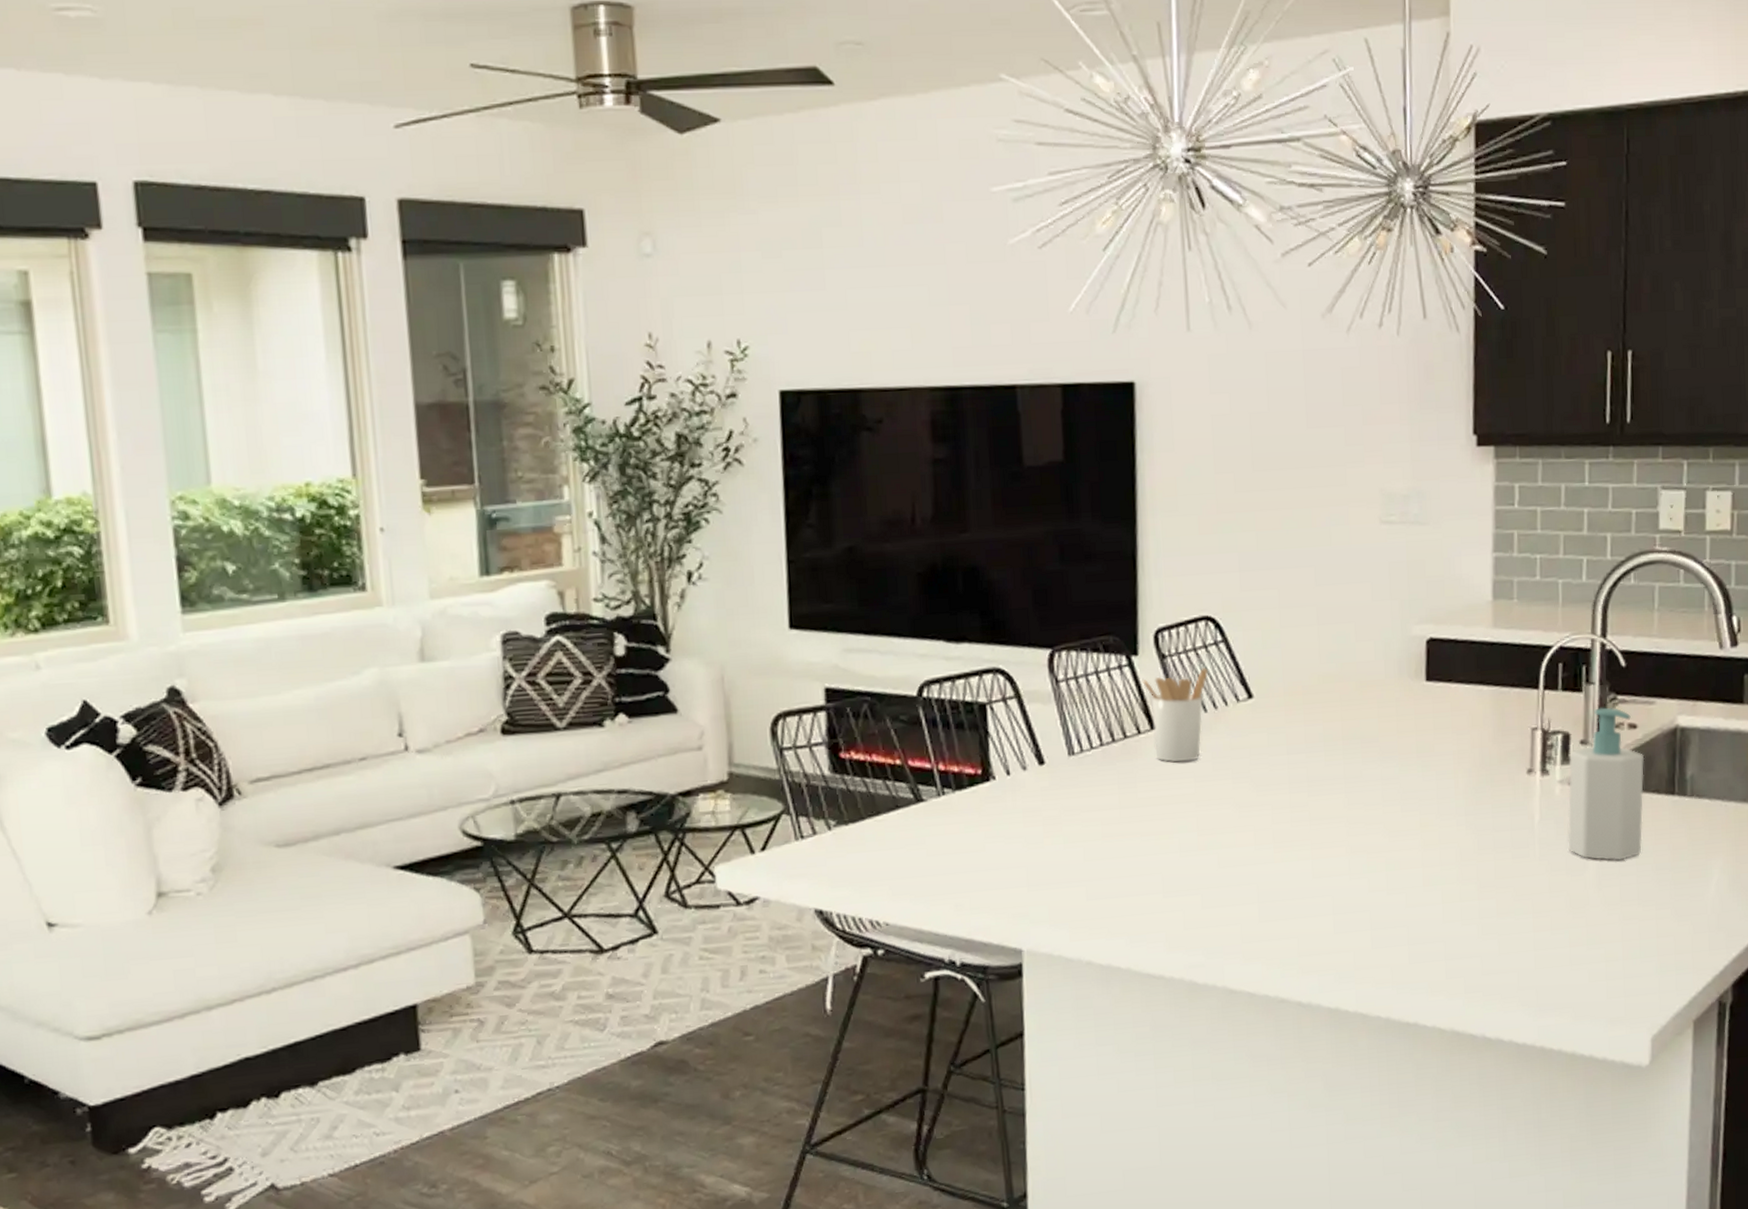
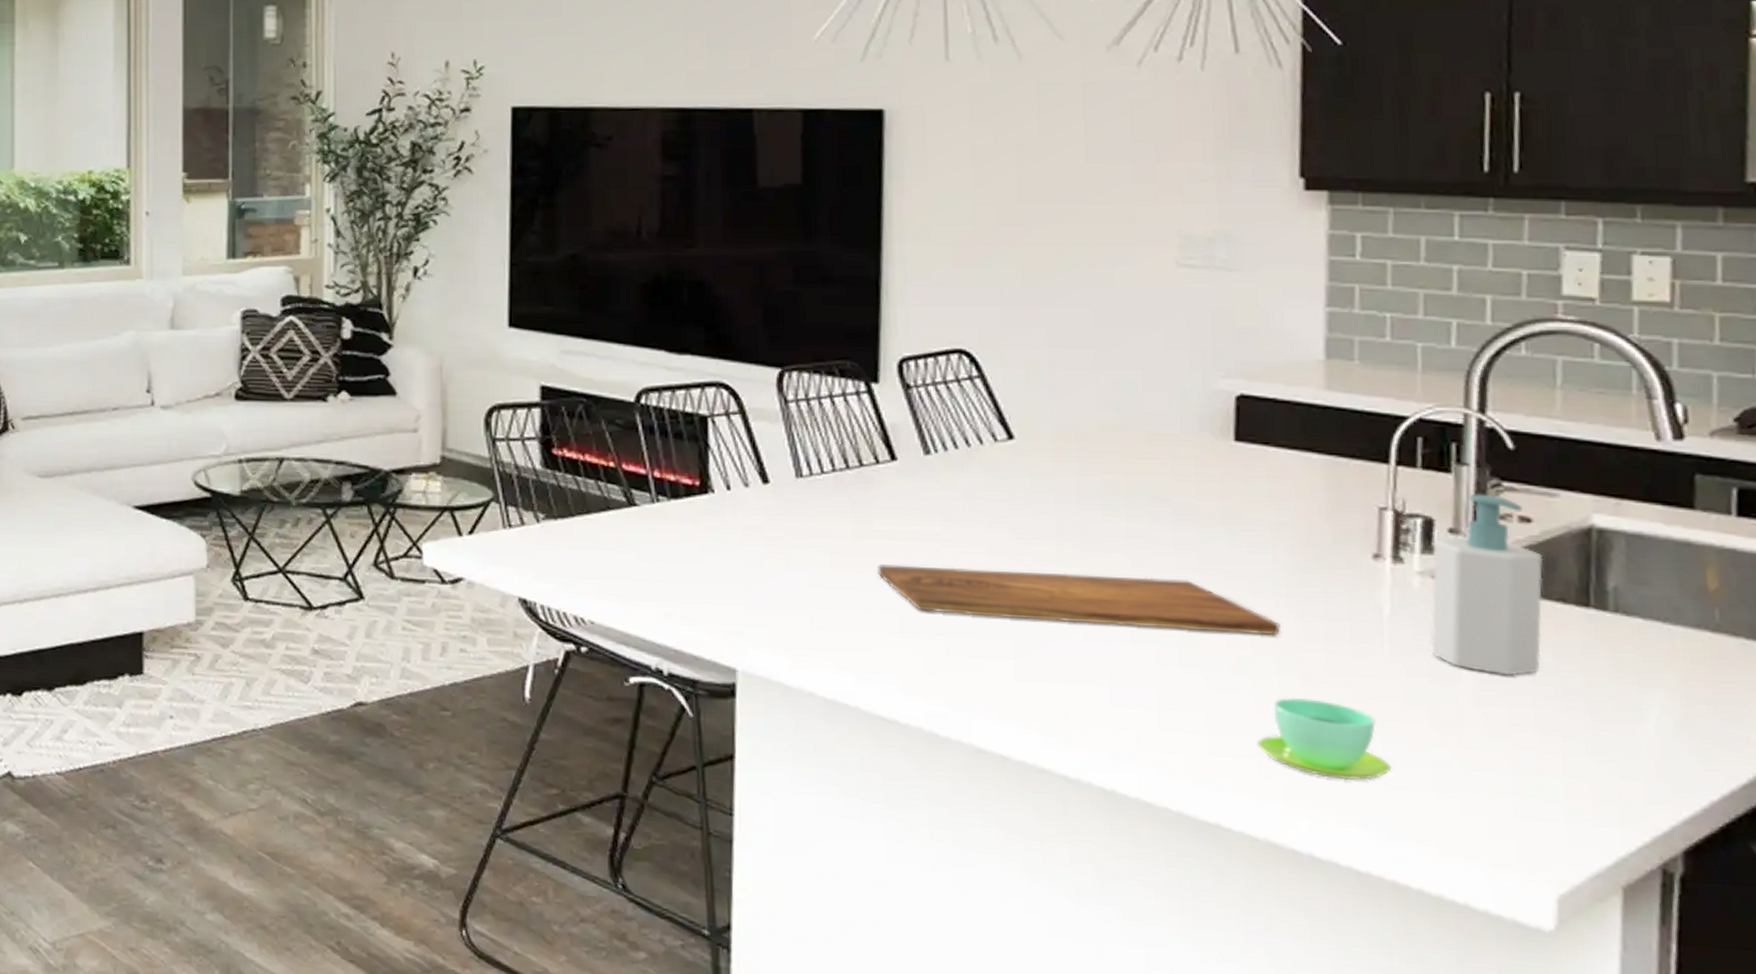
utensil holder: present [1141,667,1208,762] -> none [882,402,960,498]
cutting board: none [1142,811,1461,870] -> present [878,564,1280,636]
cup: none [1444,902,1541,968] -> present [1257,697,1392,781]

